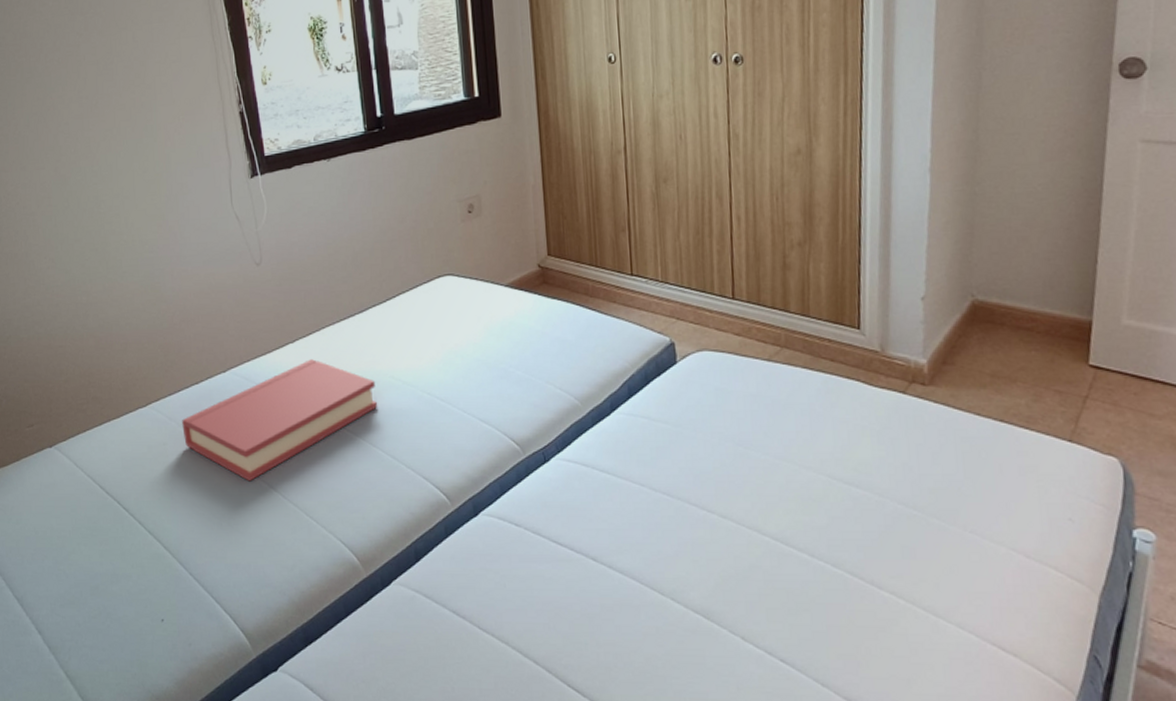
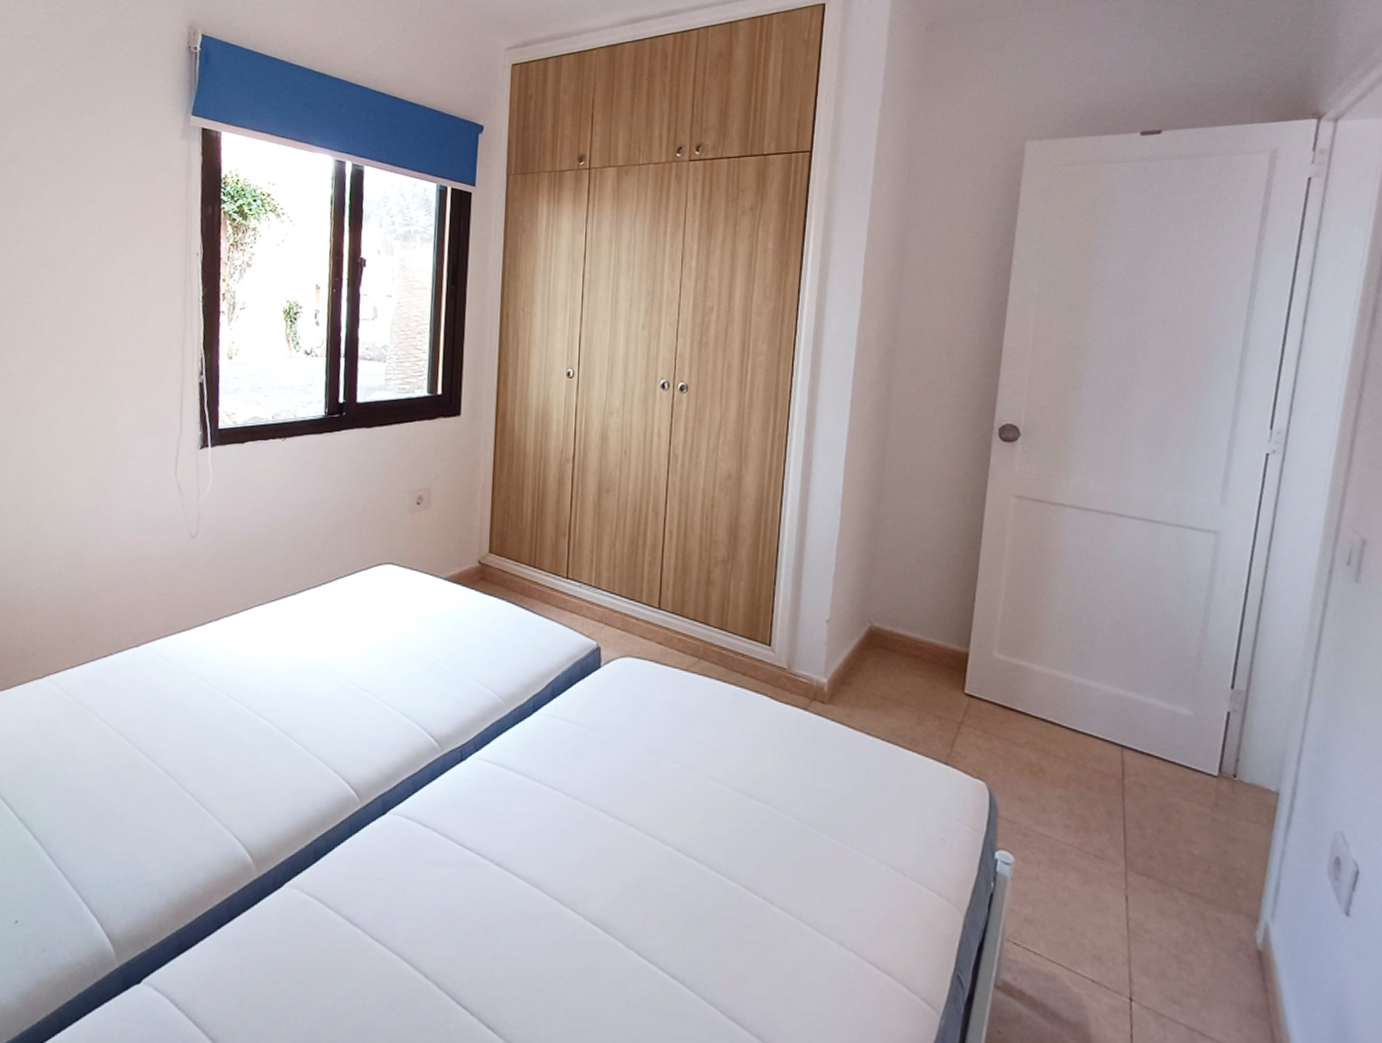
hardback book: present [182,359,378,482] -> none [79,639,299,767]

